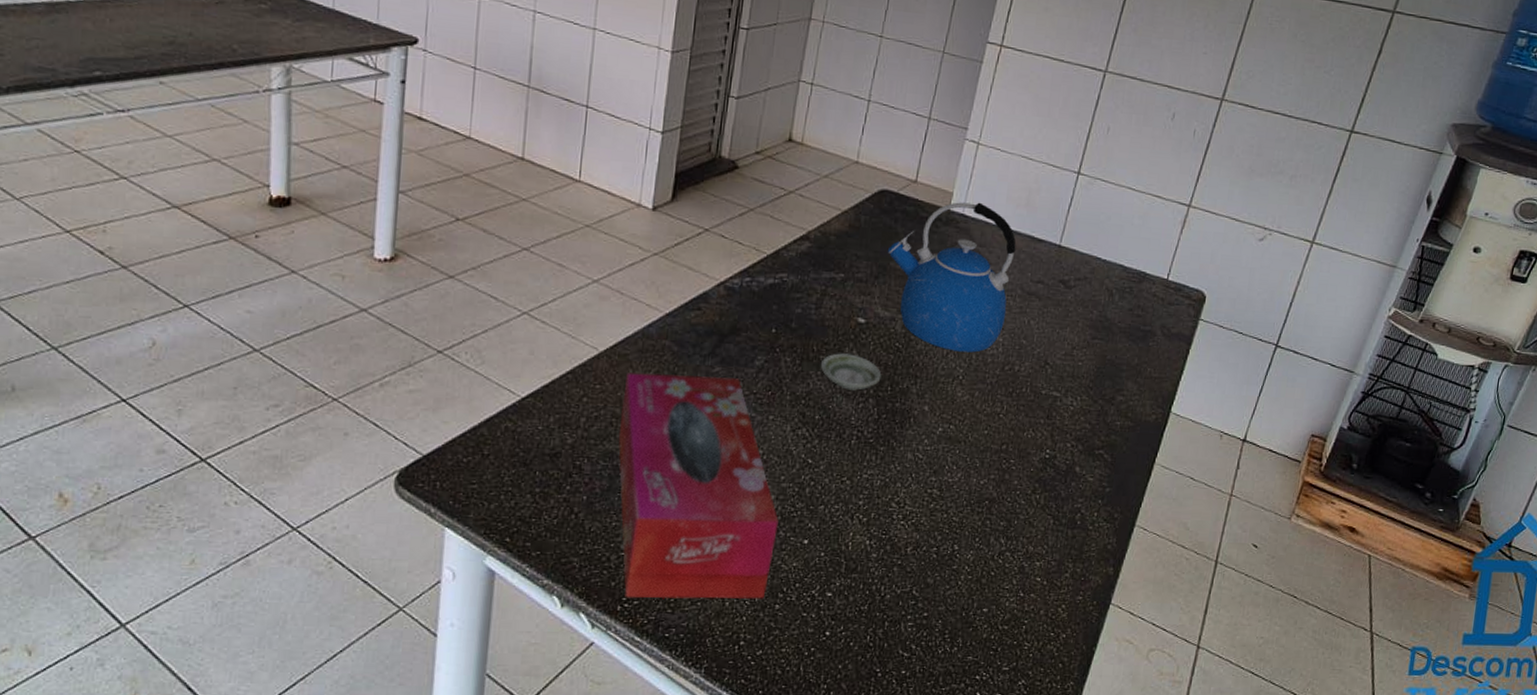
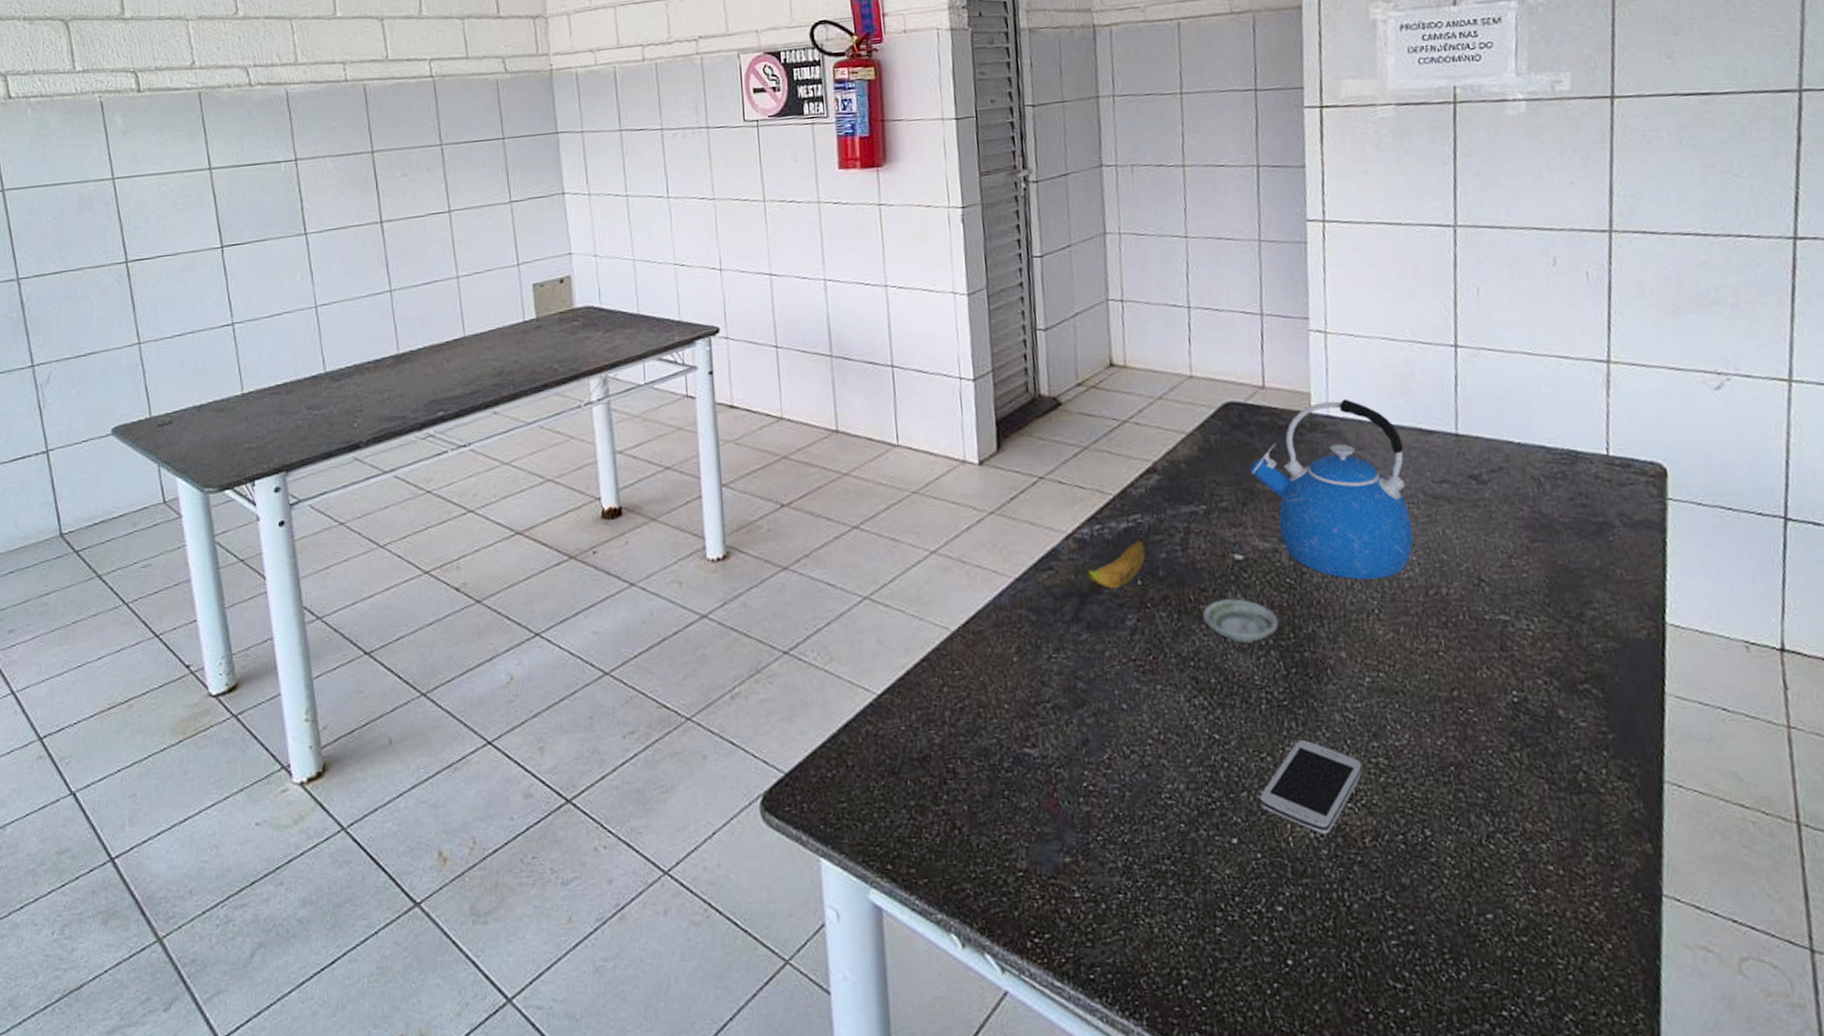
tissue box: present [618,372,779,599] -> none [985,644,1200,931]
banana: none [729,293,786,334] -> present [1086,537,1146,590]
smartphone: none [832,471,919,542] -> present [1259,740,1363,834]

